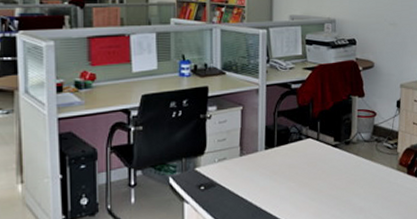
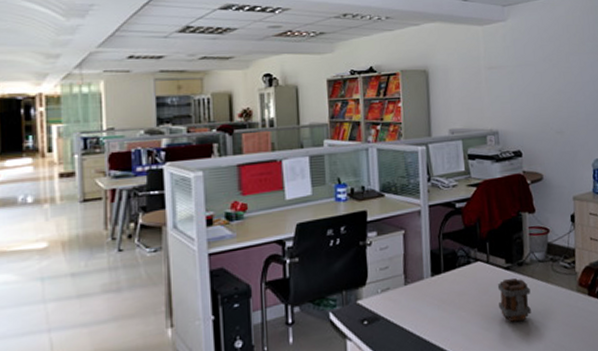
mug: none [325,155,355,195] -> present [497,278,531,323]

